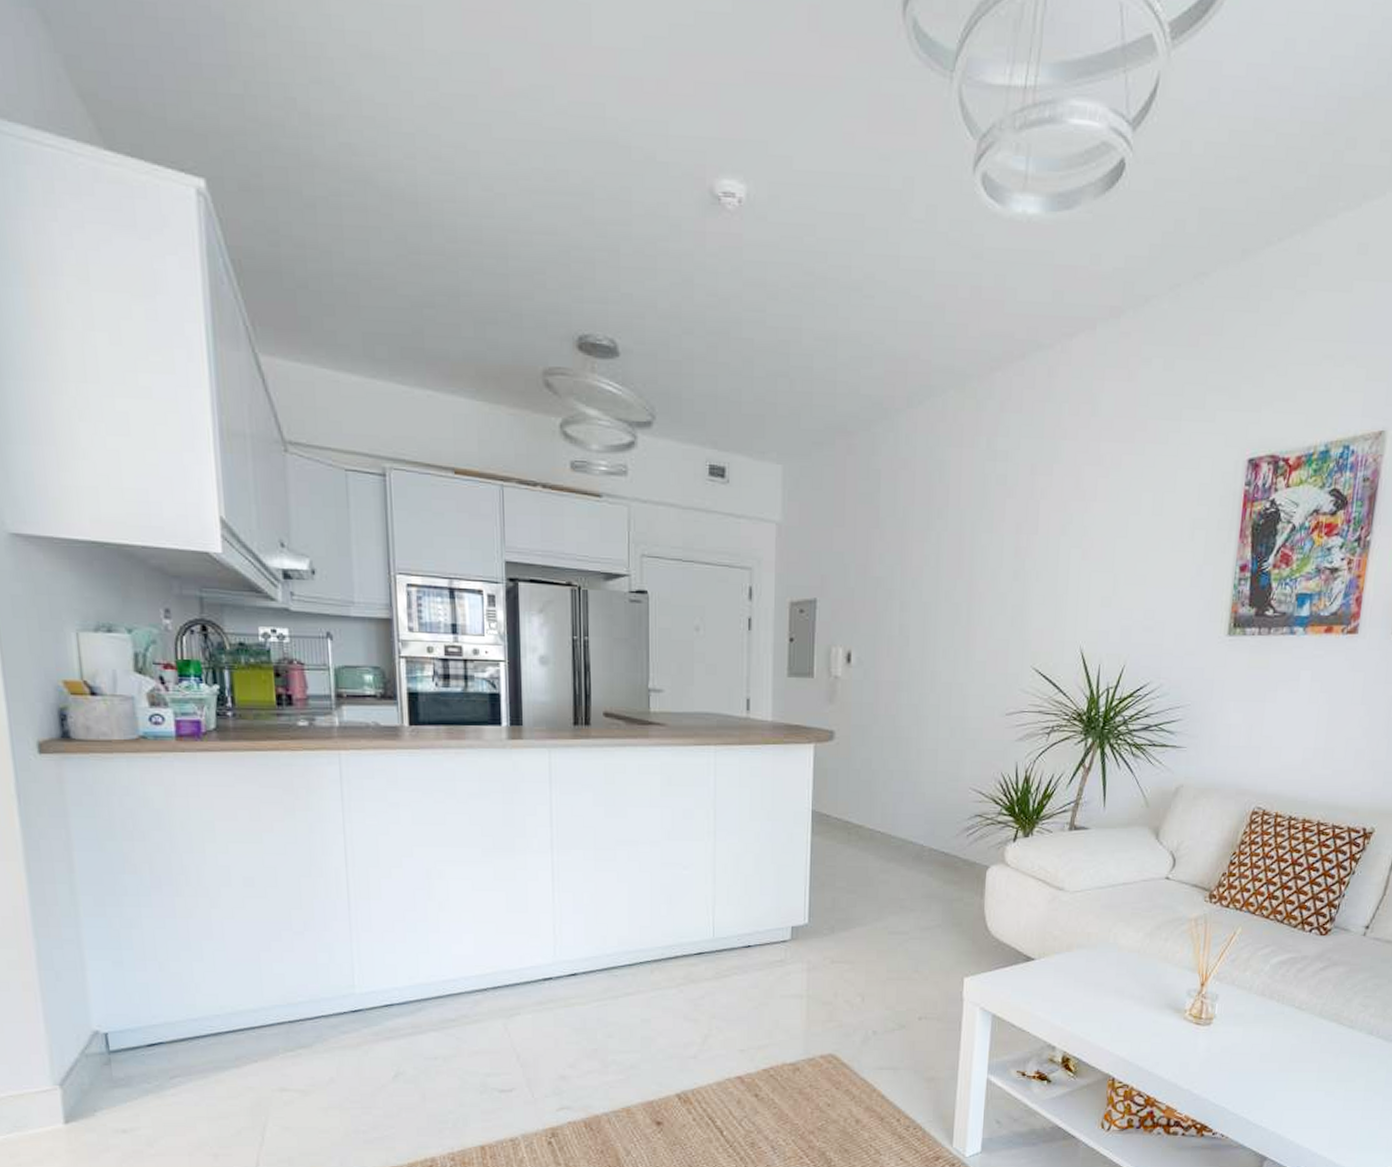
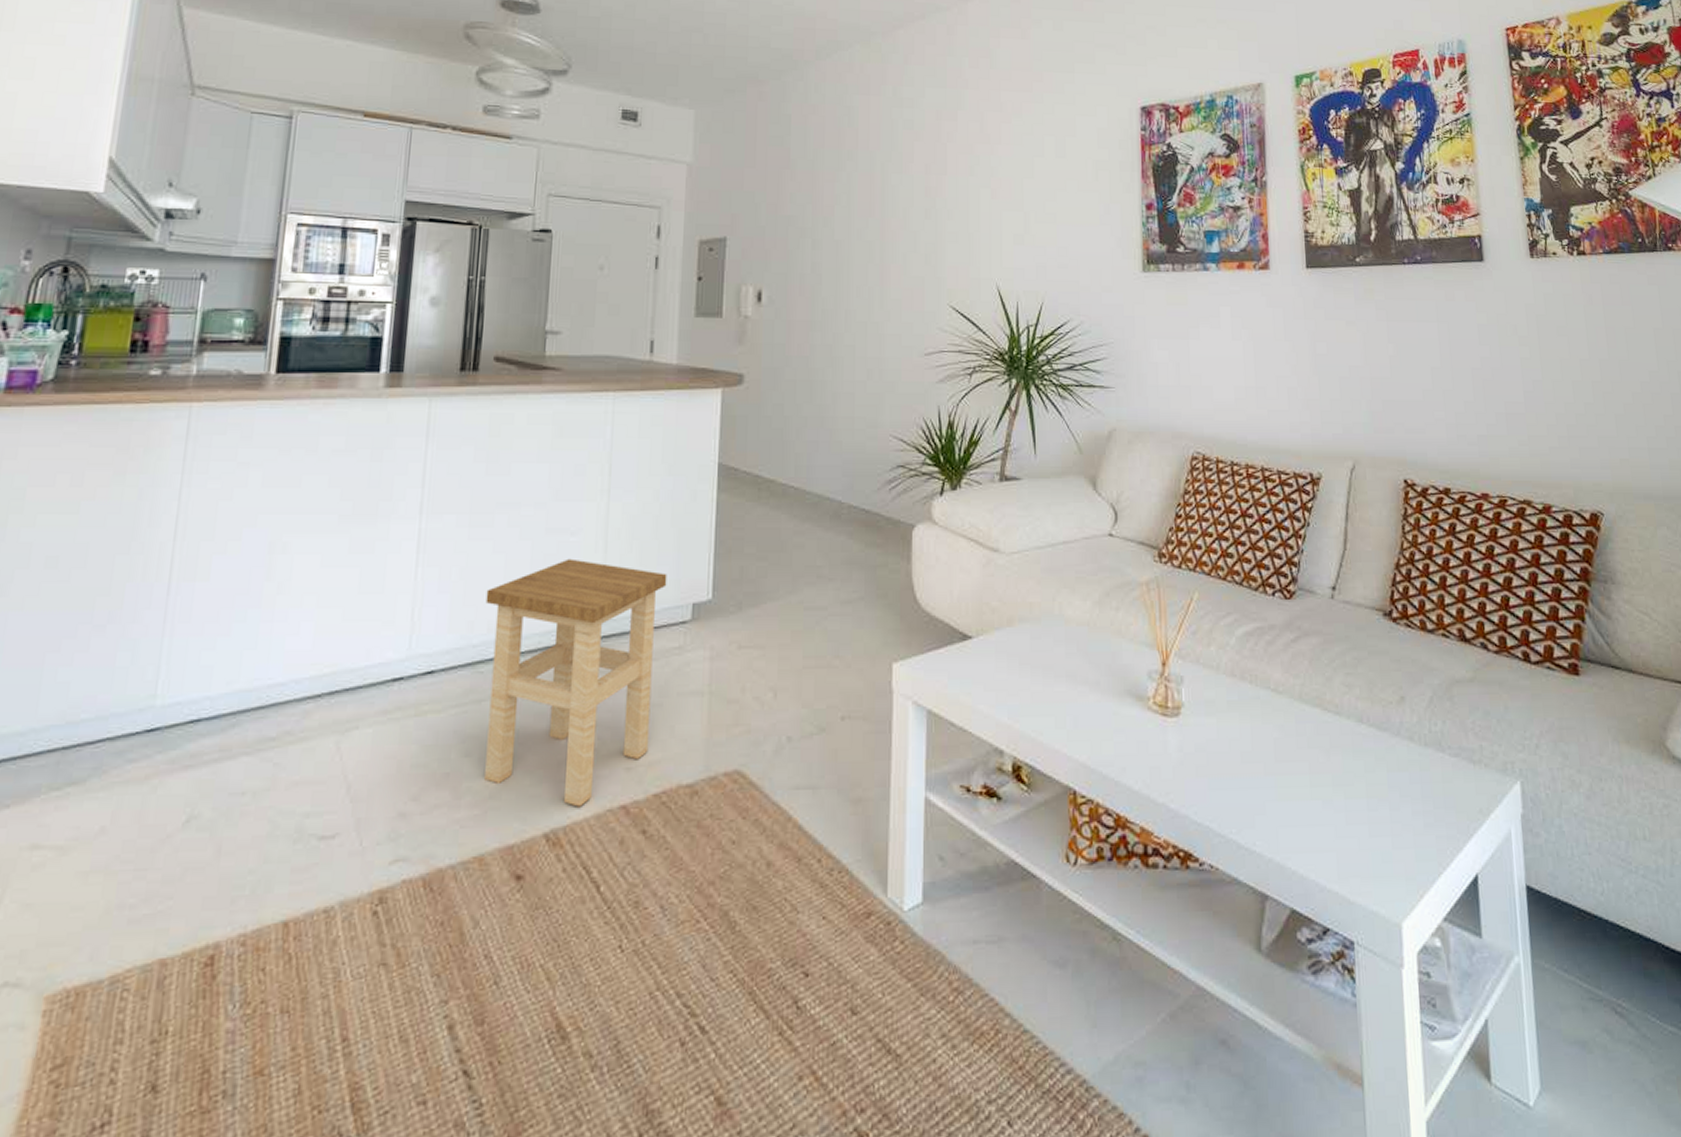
stool: none [614,888,769,1076] -> present [485,558,667,807]

